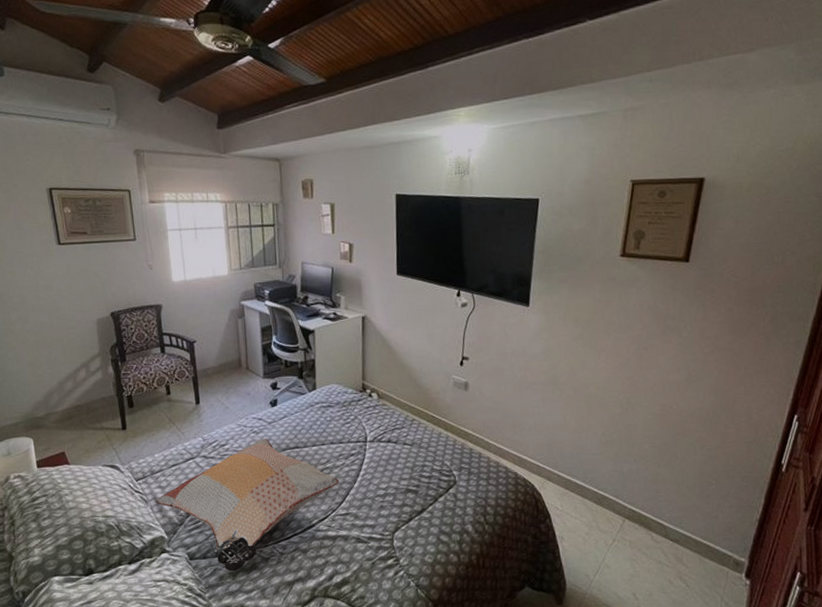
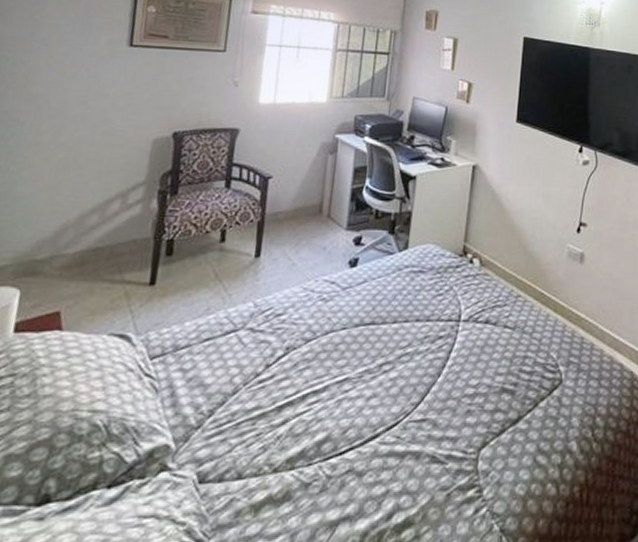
decorative pillow: present [155,439,339,572] -> none [169,309,420,504]

